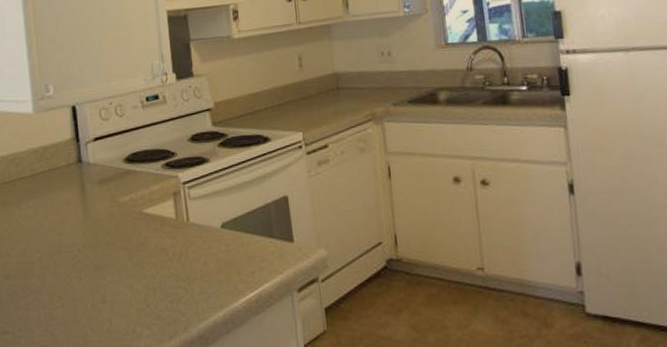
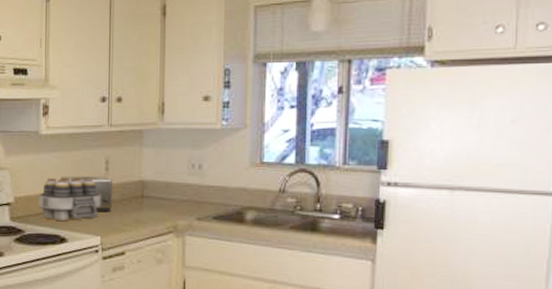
spice rack: none [236,75,299,122] -> present [37,177,101,222]
toaster: none [257,72,310,109] -> present [60,176,113,213]

